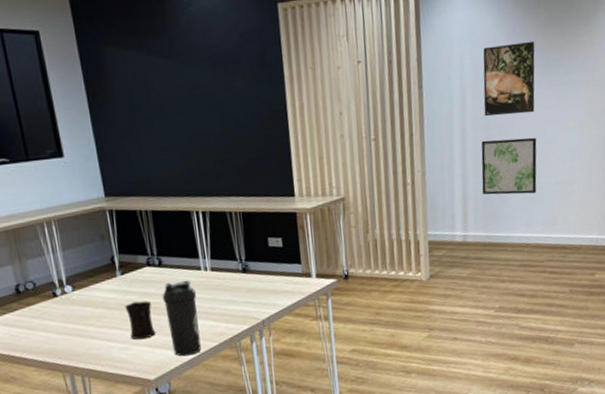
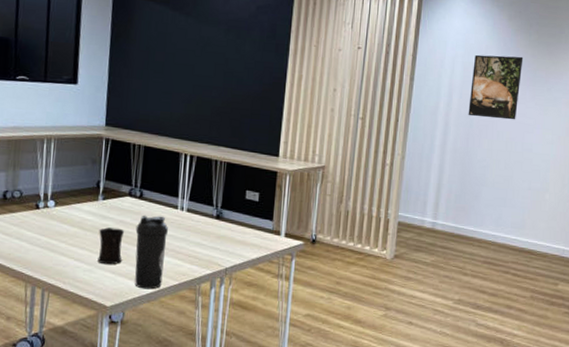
wall art: present [481,137,537,195] -> none [456,137,515,195]

